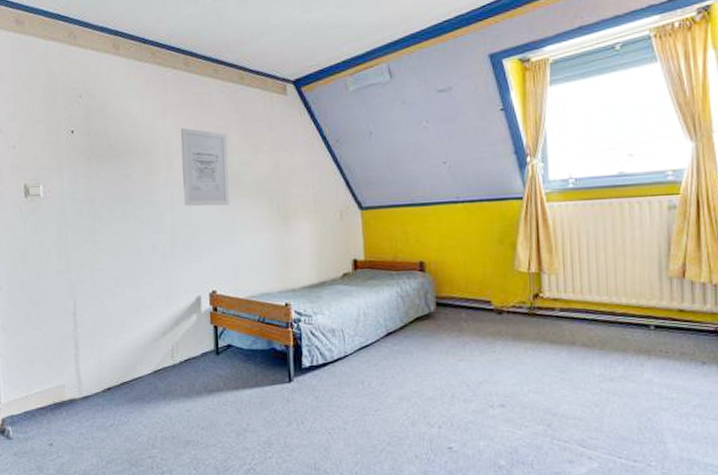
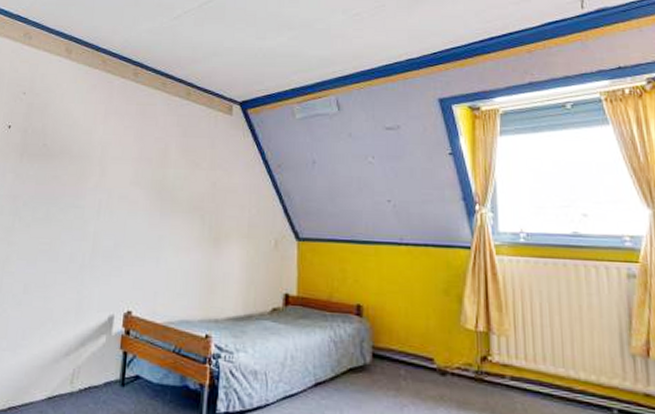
wall art: present [180,128,230,206] -> none [111,136,166,220]

